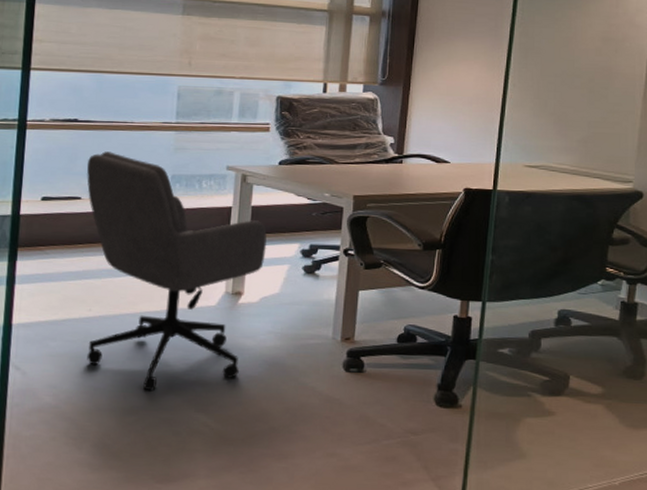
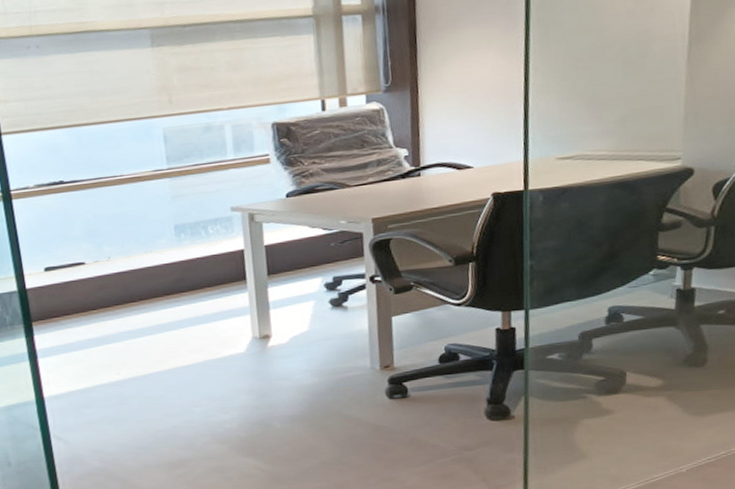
office chair: present [86,151,267,391] -> none [83,210,288,444]

